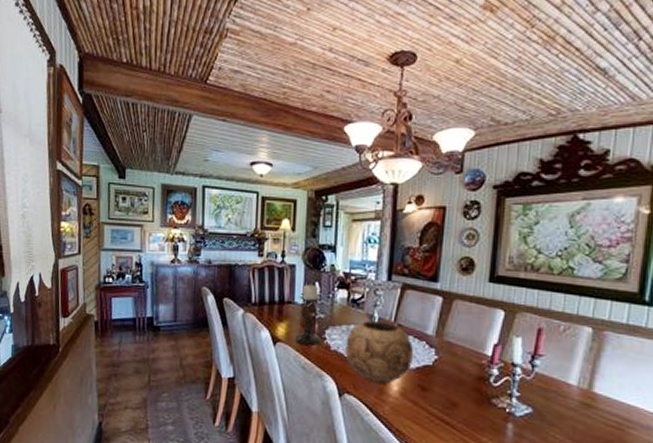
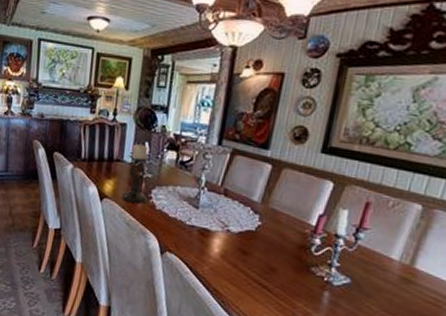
decorative bowl: present [345,321,414,384] -> none [169,183,239,245]

